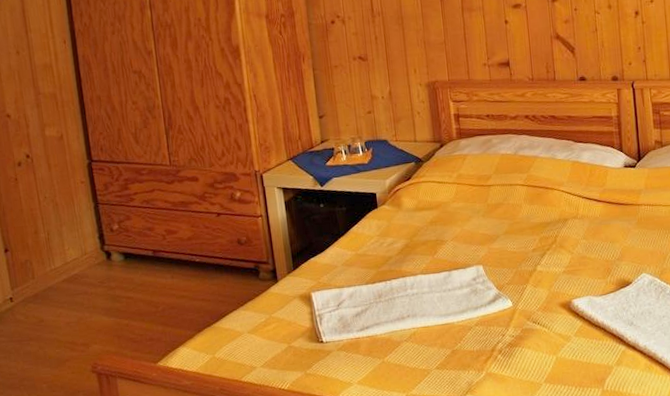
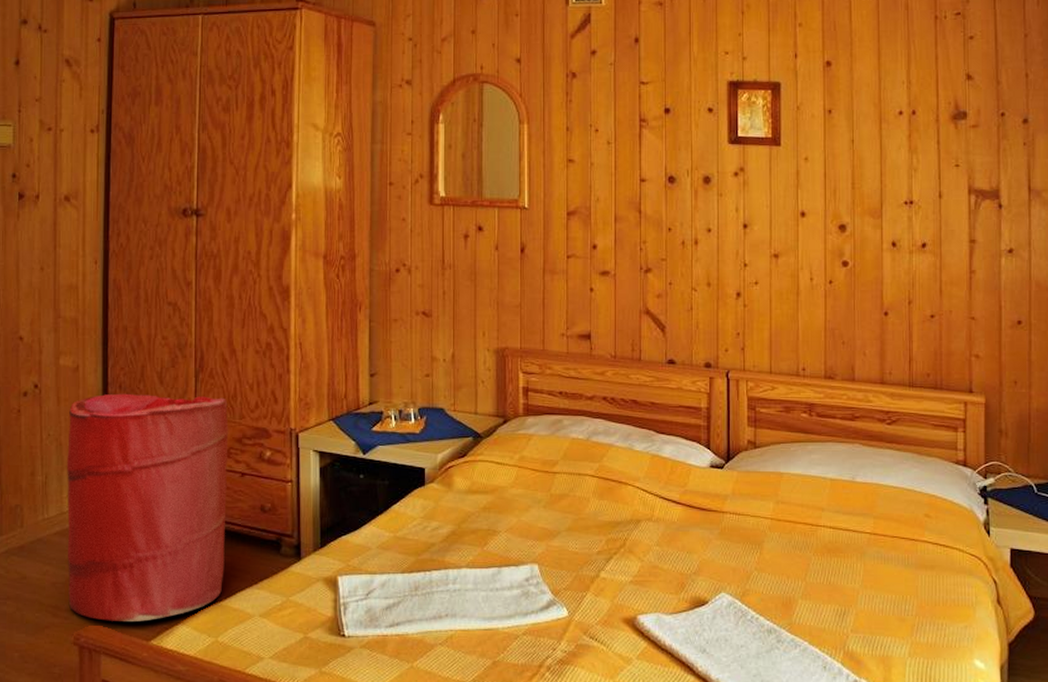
laundry hamper: none [60,150,213,350] -> present [67,393,229,622]

